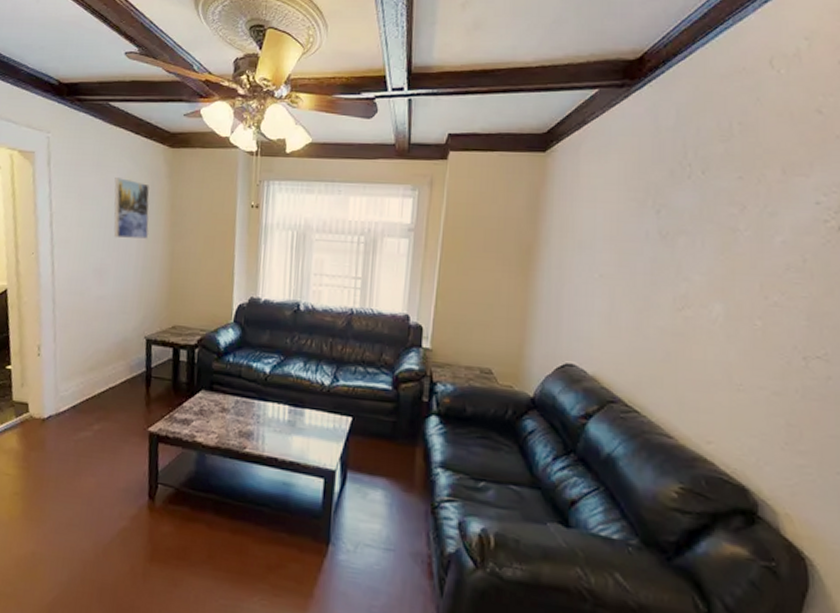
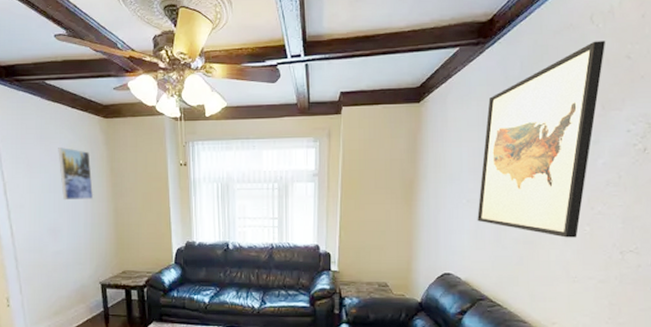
wall art: none [612,89,790,334] -> present [477,41,606,238]

